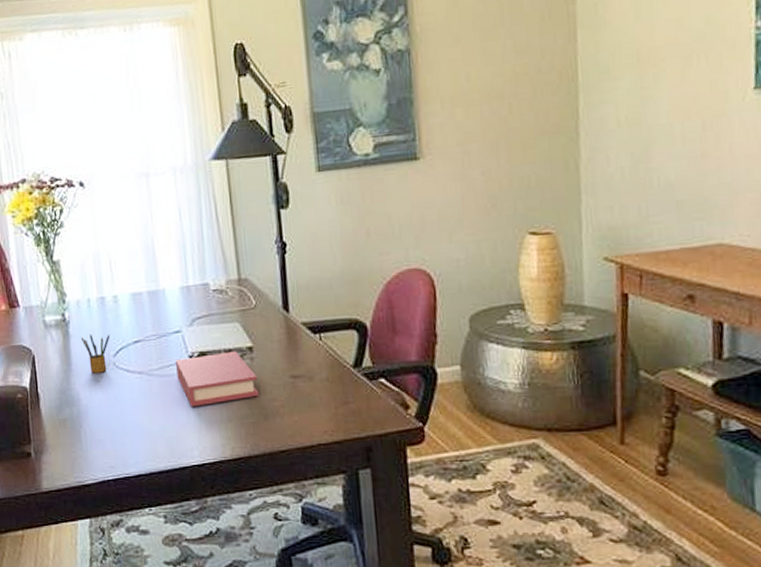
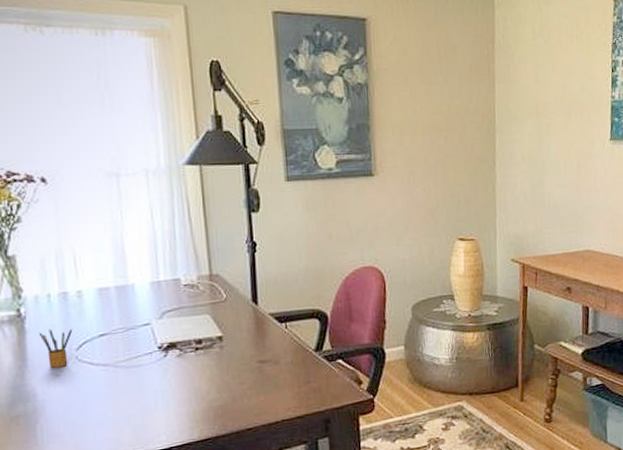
book: present [176,351,260,407] -> none [144,341,228,395]

